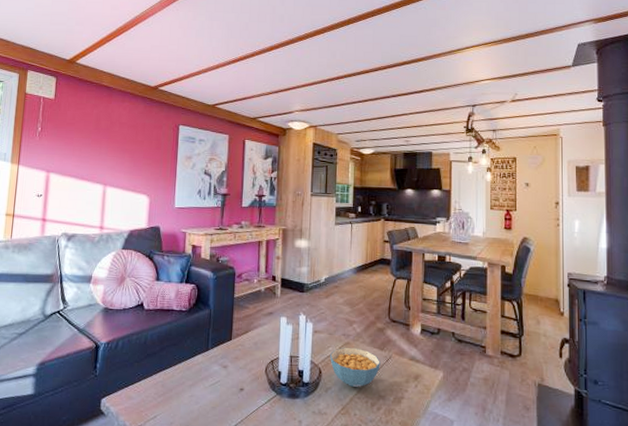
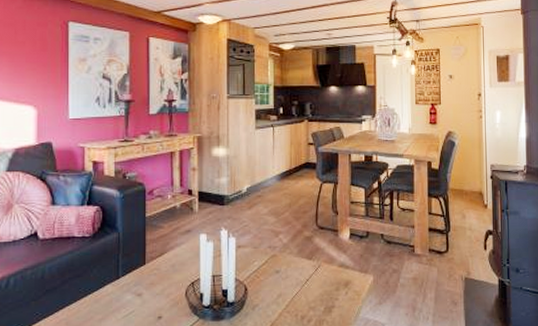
cereal bowl: present [330,347,380,387] -> none [256,259,309,301]

